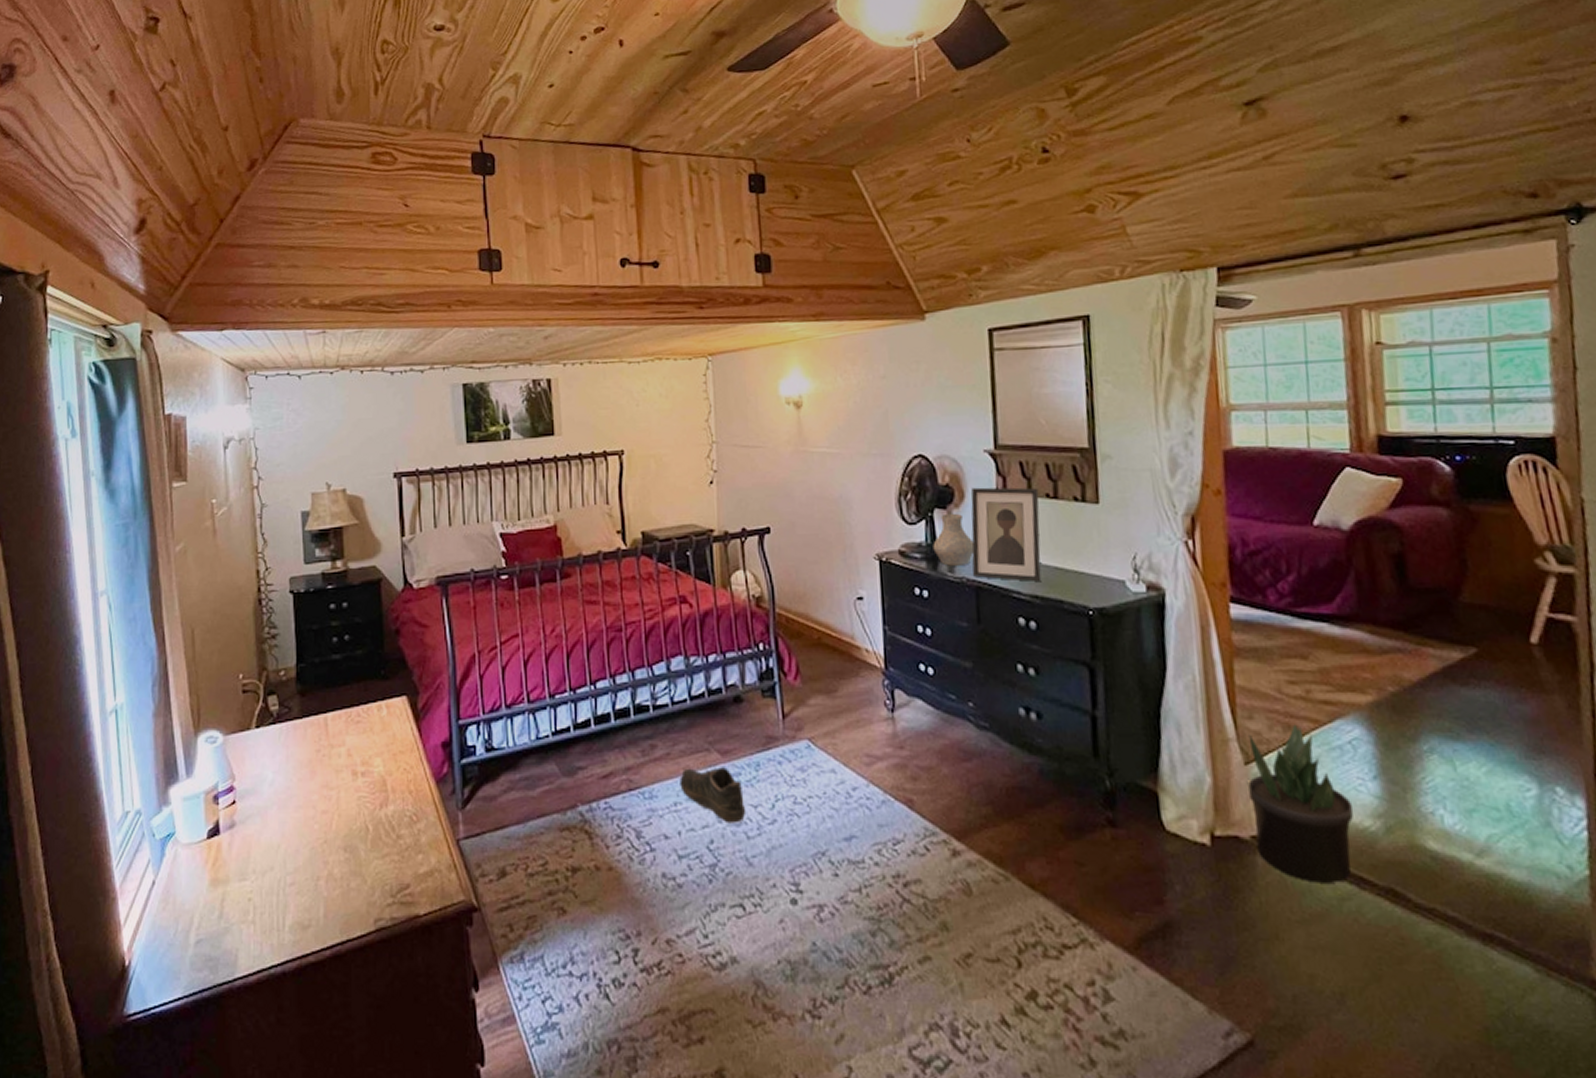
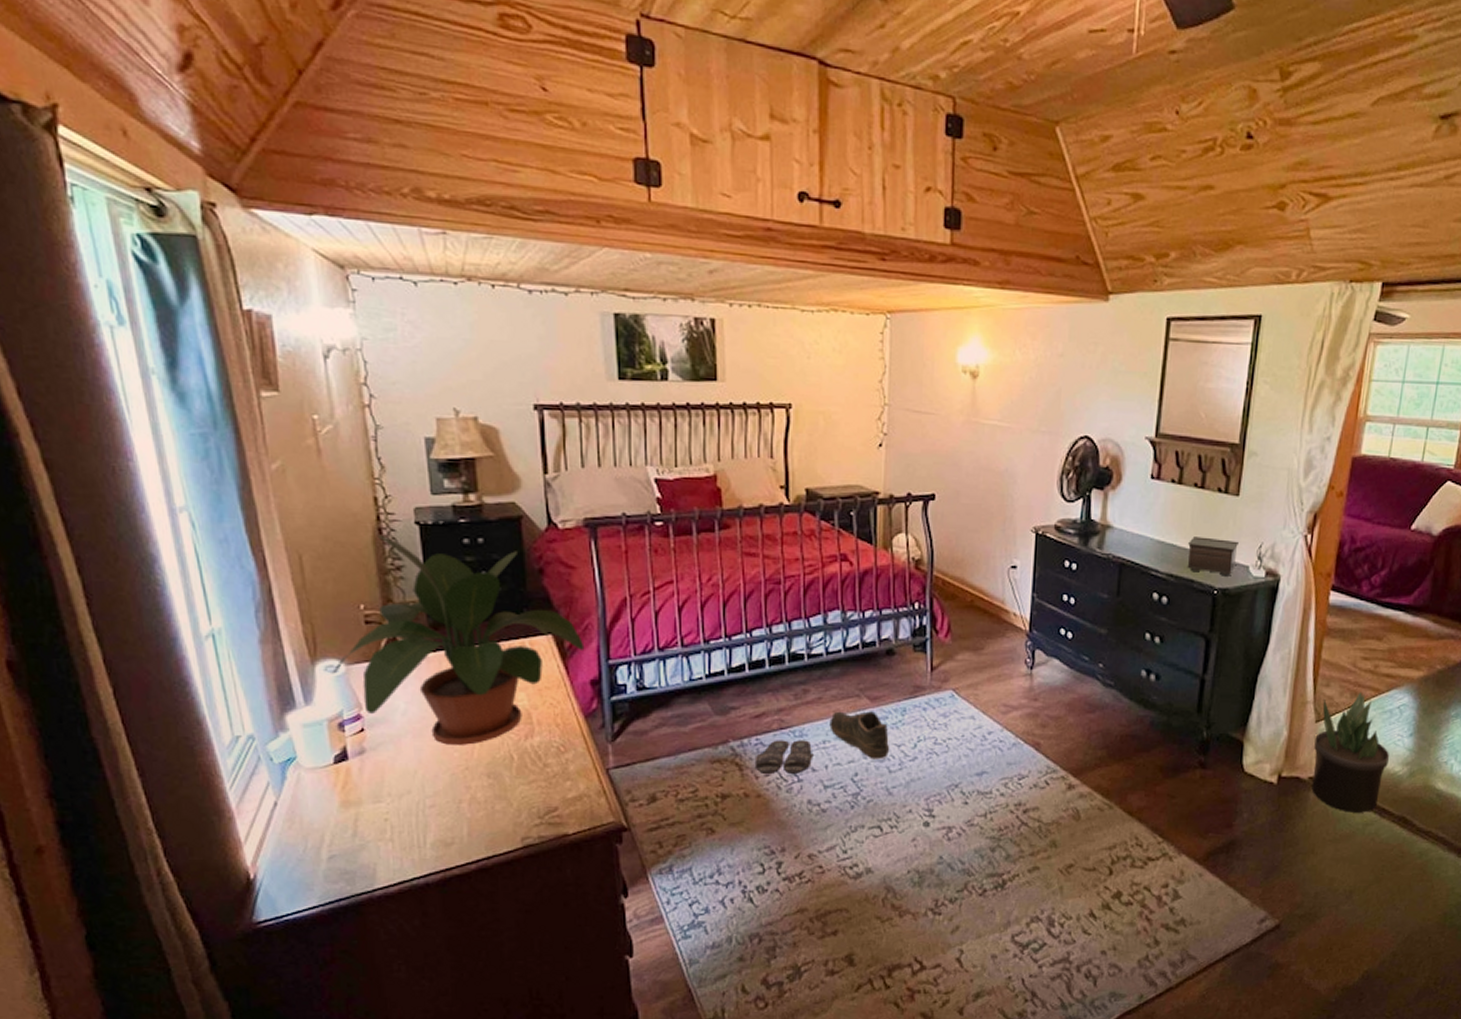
potted plant: none [212,605,437,816] -> present [332,534,585,745]
slippers: none [604,802,665,842] -> present [754,740,813,774]
vase: present [933,513,975,566] -> none [1086,494,1124,543]
picture frame: present [970,487,1042,581] -> none [1119,472,1189,562]
jewelry box: none [1050,551,1109,594] -> present [1187,537,1239,576]

